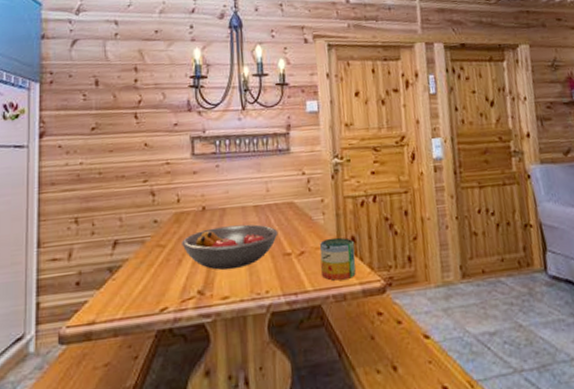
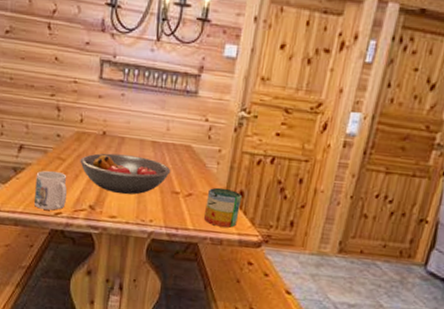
mug: none [134,261,171,309] -> present [33,170,67,211]

